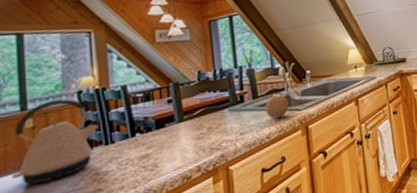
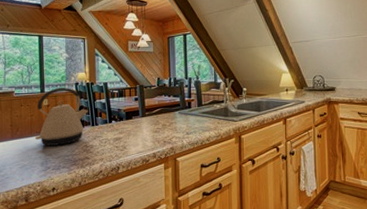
fruit: present [265,95,289,119] -> none [207,107,226,126]

